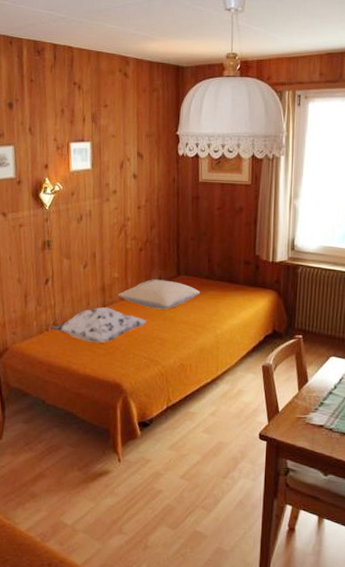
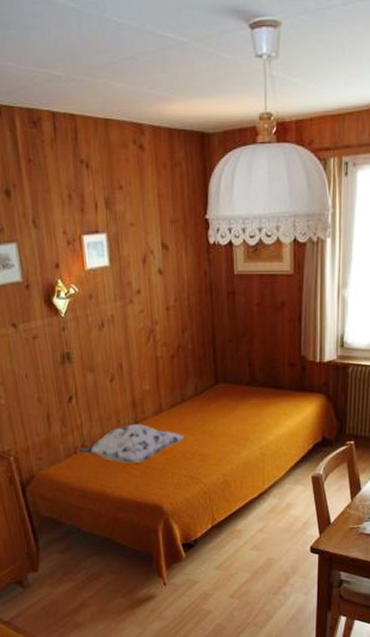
pillow: present [118,279,201,310] -> none [150,390,242,423]

